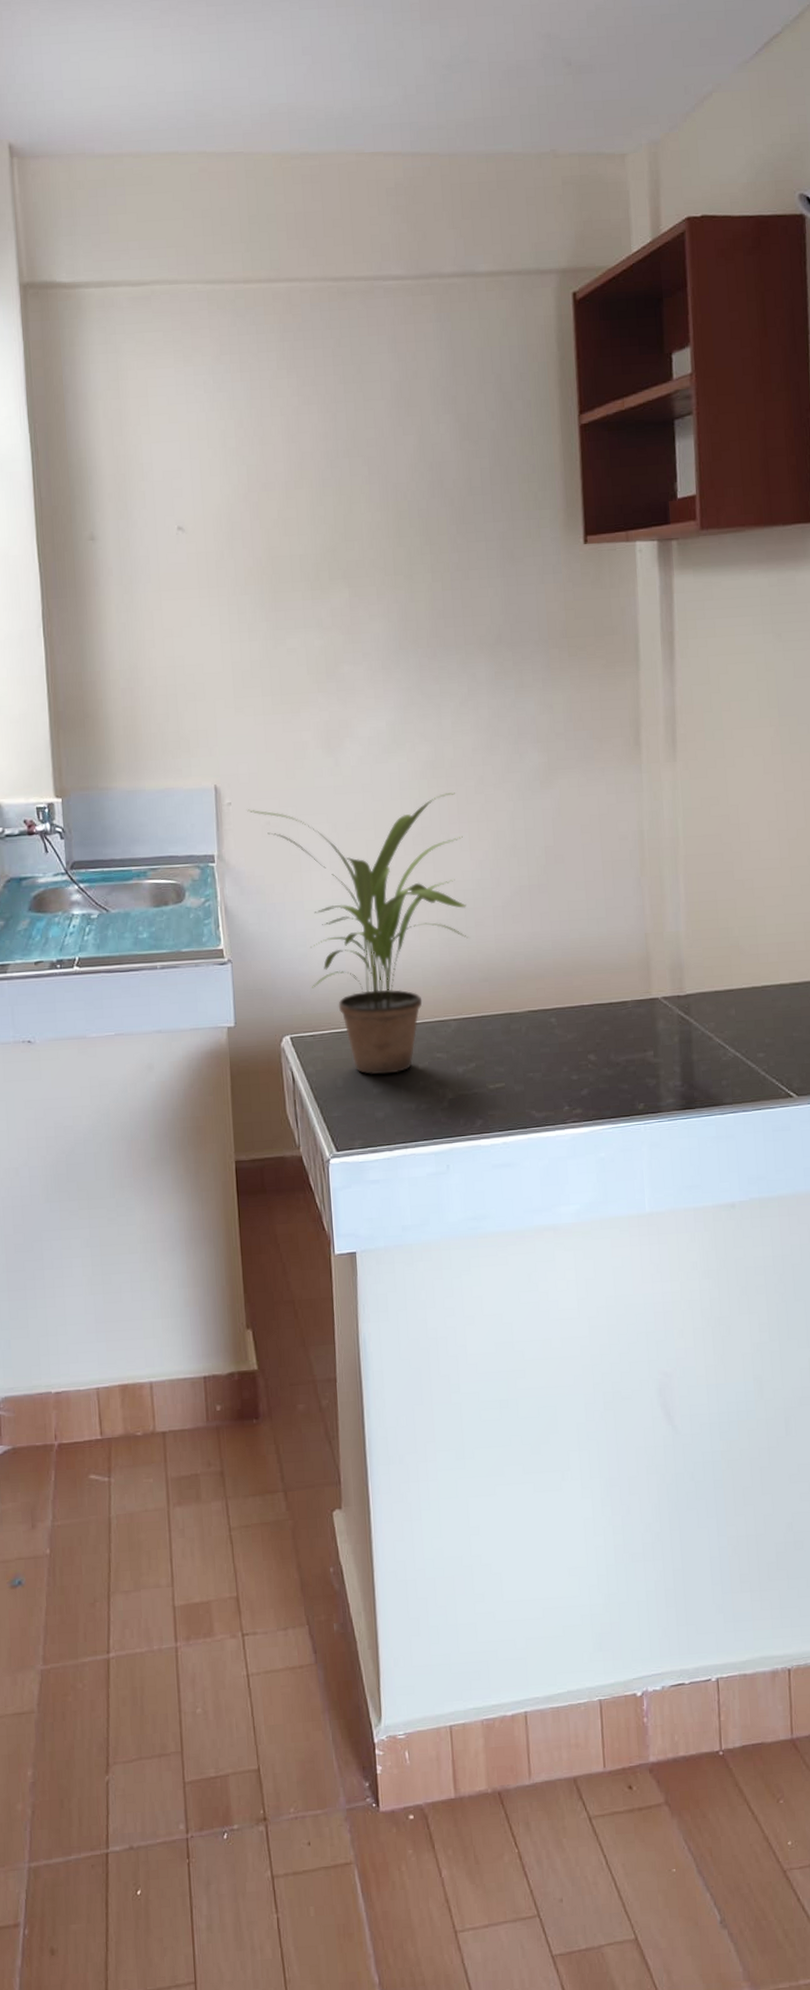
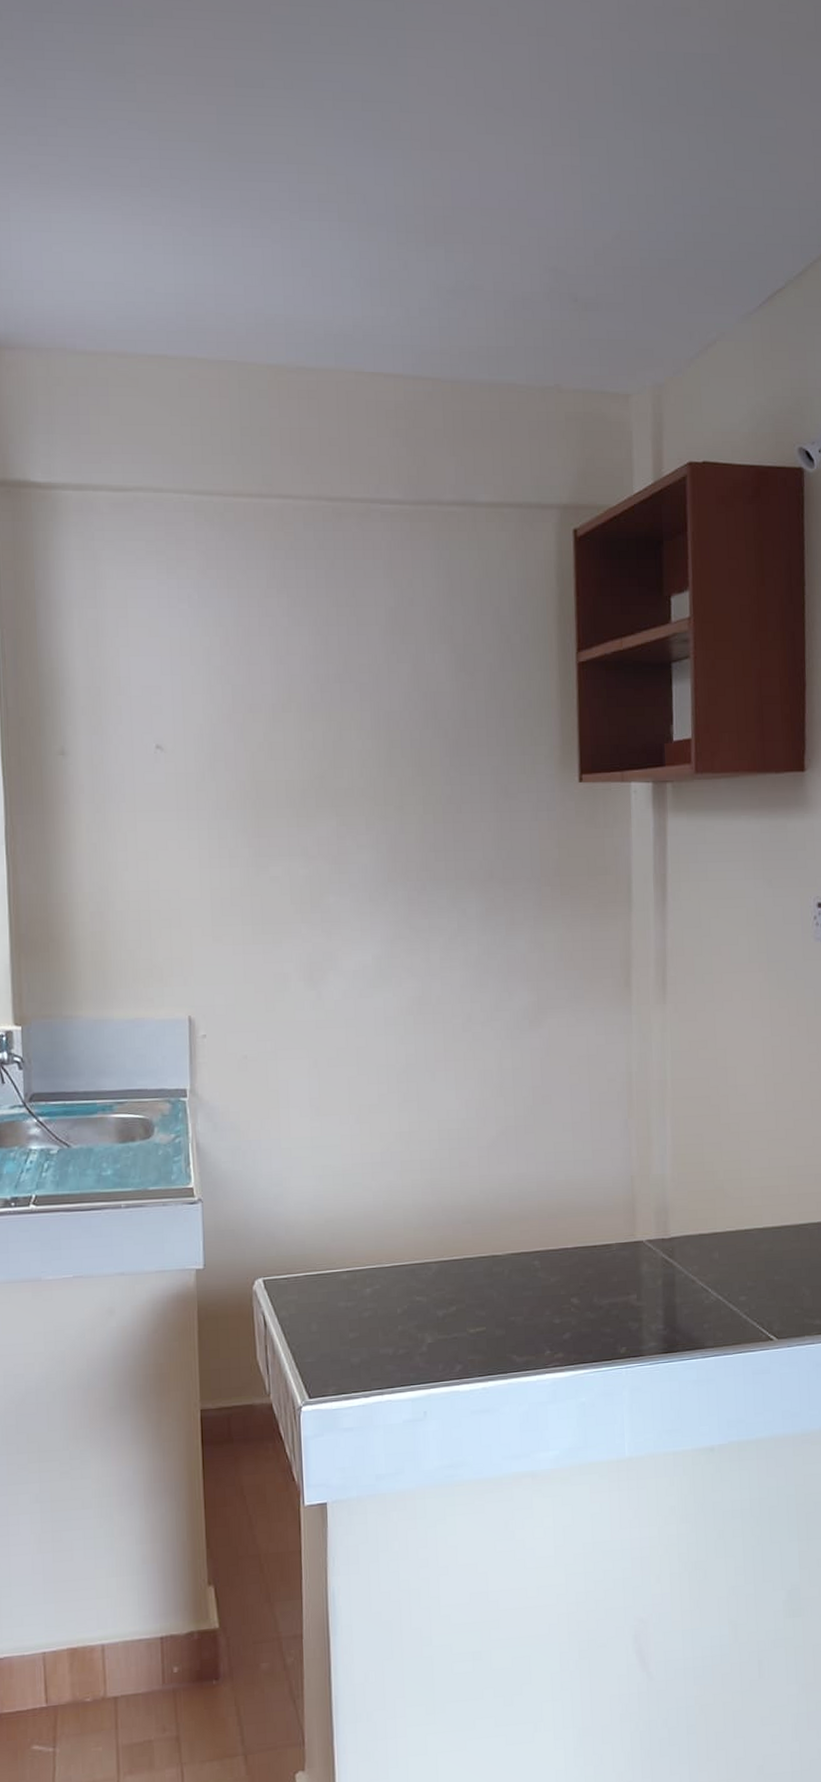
potted plant: present [247,792,469,1075] -> none [223,1030,452,1319]

